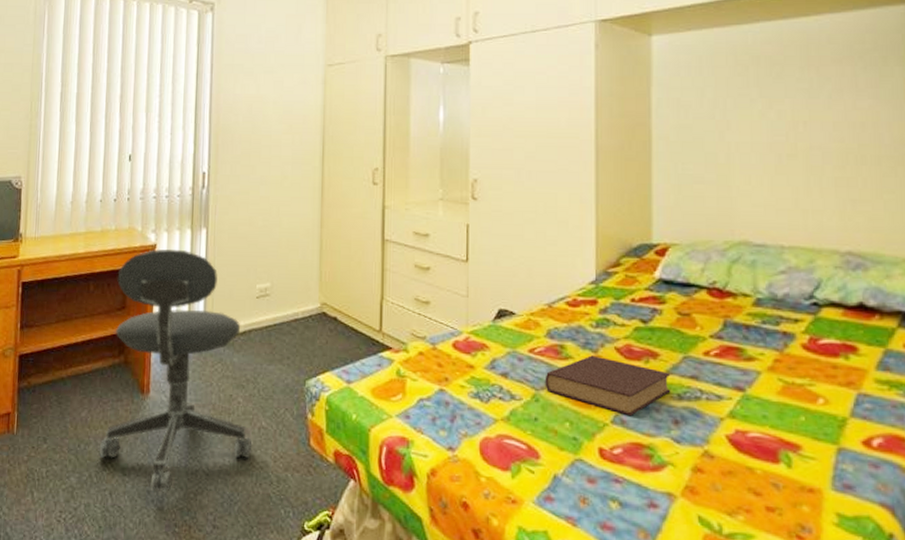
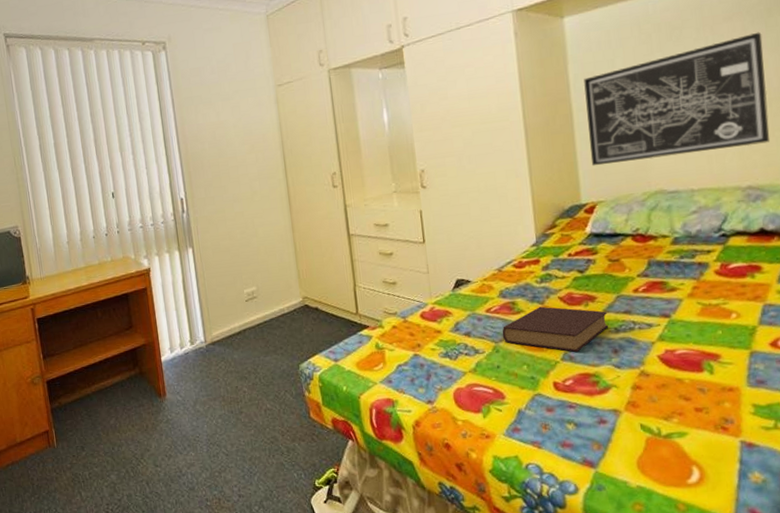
office chair: present [99,249,252,495] -> none [120,269,262,478]
wall art: none [667,80,877,205] -> present [584,32,770,166]

